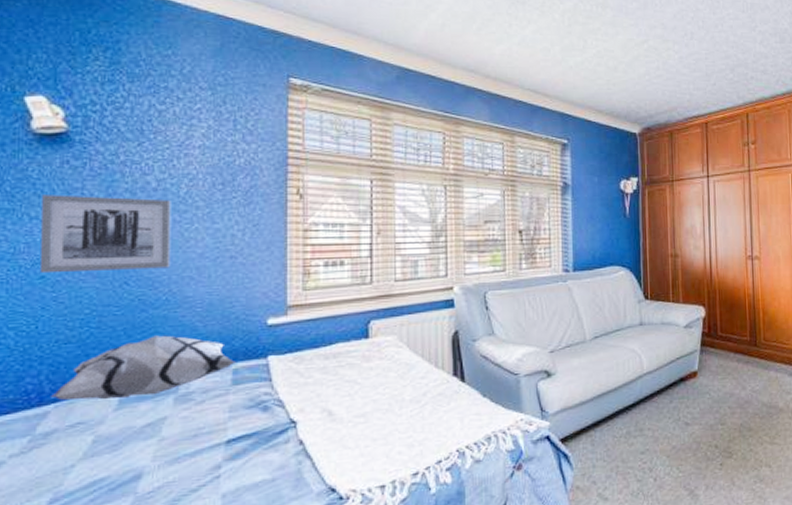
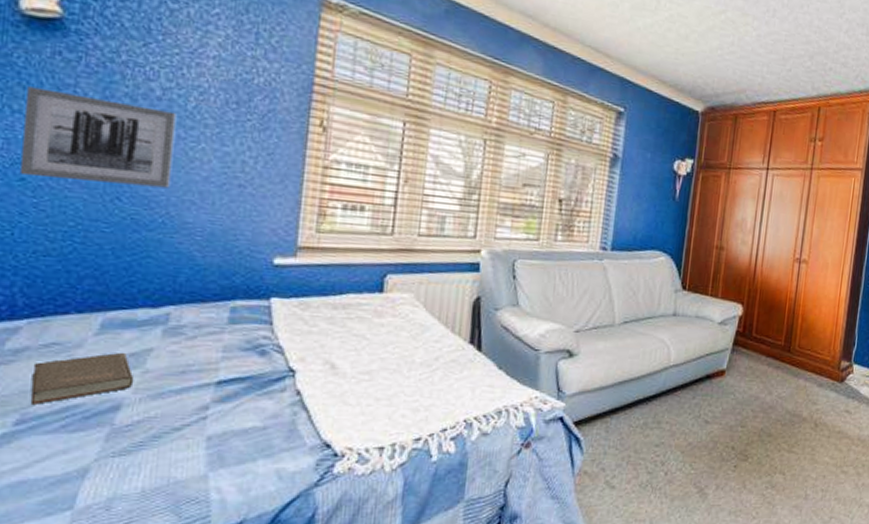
decorative pillow: present [51,335,236,401] -> none [25,260,235,324]
book: none [61,423,152,483] -> present [30,352,135,405]

